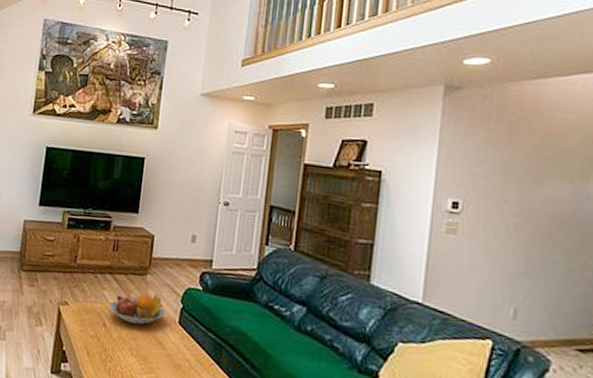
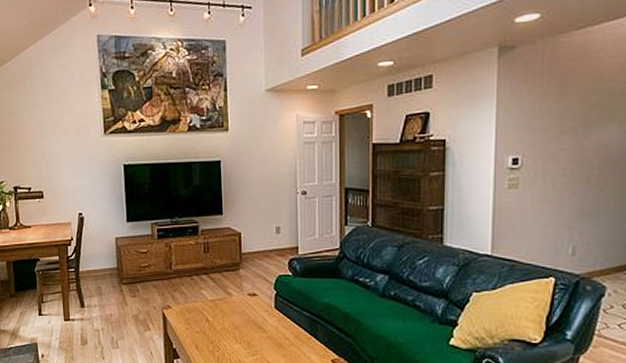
fruit bowl: present [108,293,166,325] -> none [208,285,261,315]

